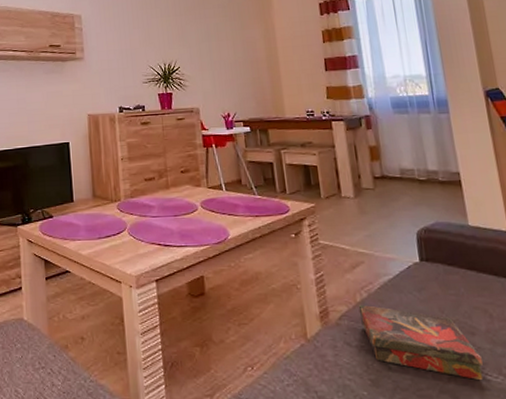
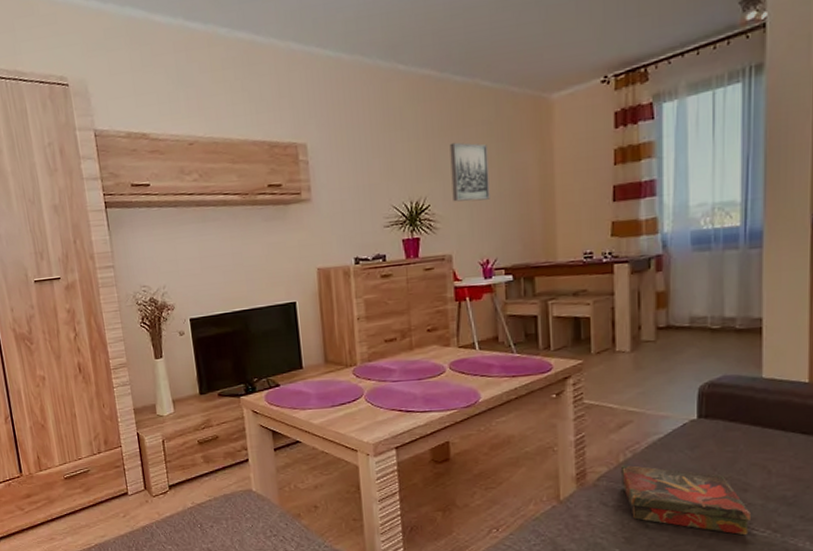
wall art: none [193,19,228,66] -> present [449,142,490,202]

